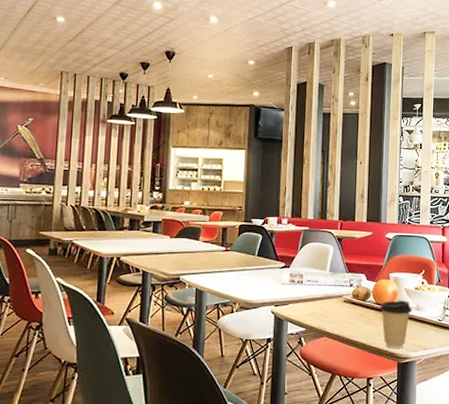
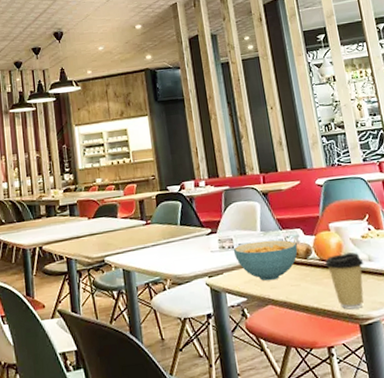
cereal bowl: none [301,280,359,316] -> present [233,240,298,281]

